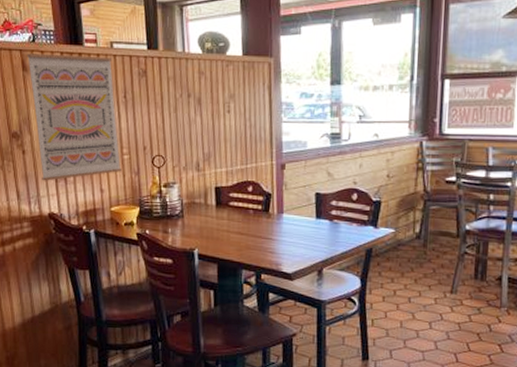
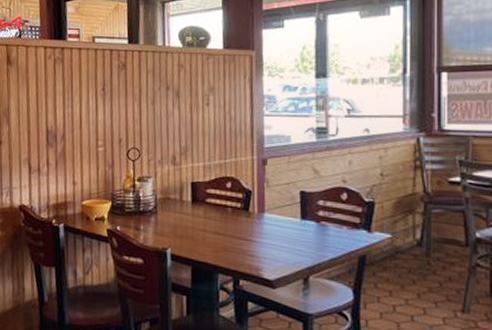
wall art: present [26,53,121,181] -> none [12,48,96,172]

